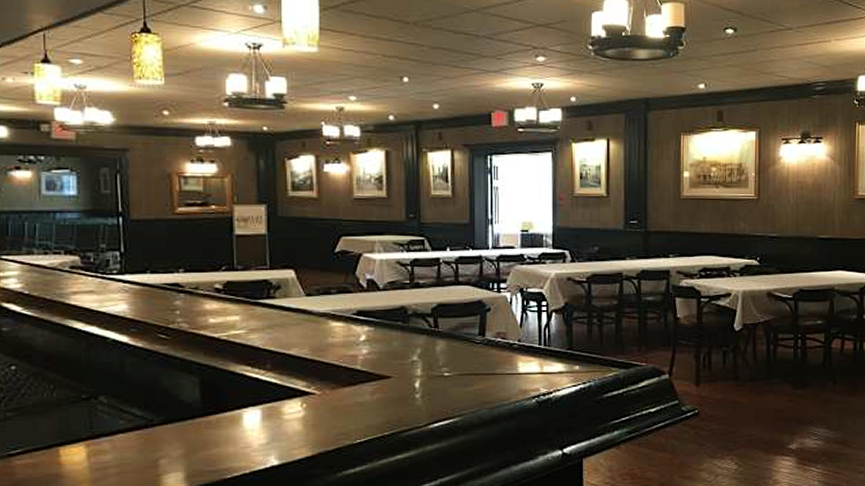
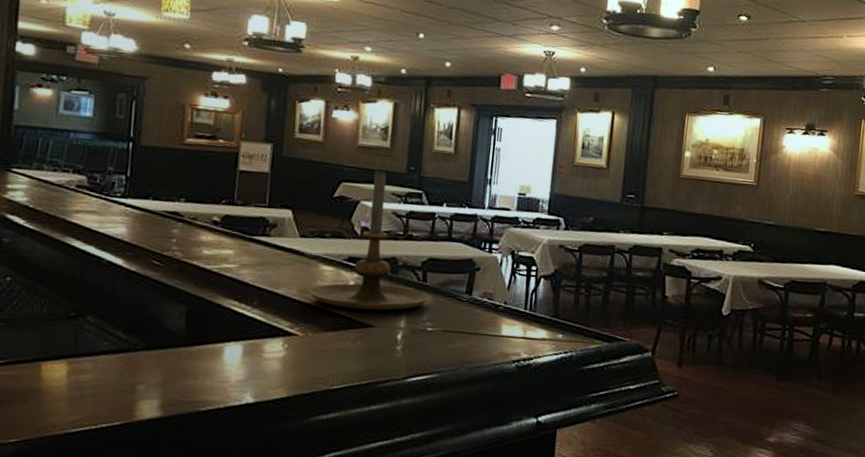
candle holder: none [321,220,443,362] -> present [309,170,430,311]

